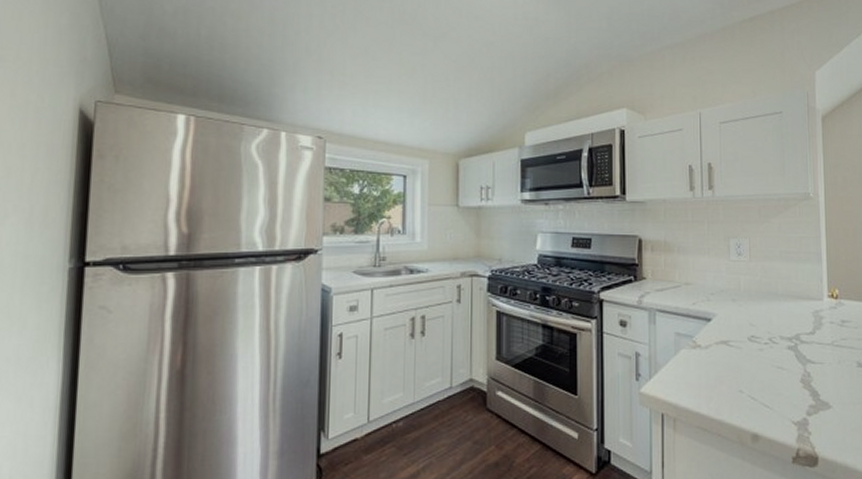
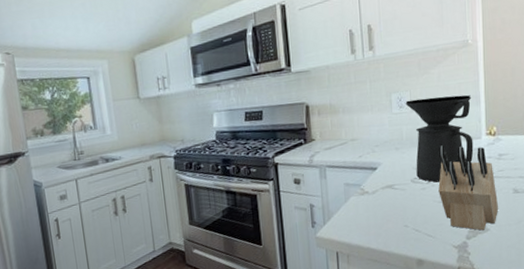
coffee maker: none [744,248,815,344] -> present [405,94,474,182]
knife block: none [777,303,842,407] -> present [438,145,499,231]

